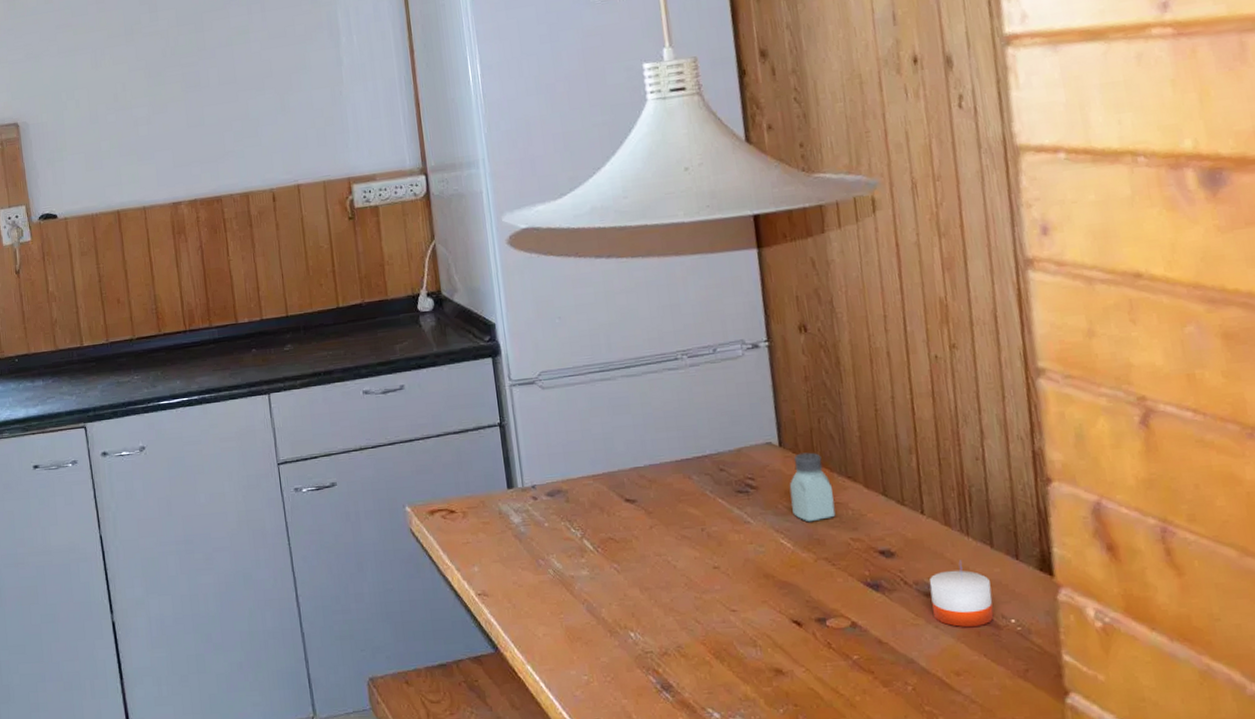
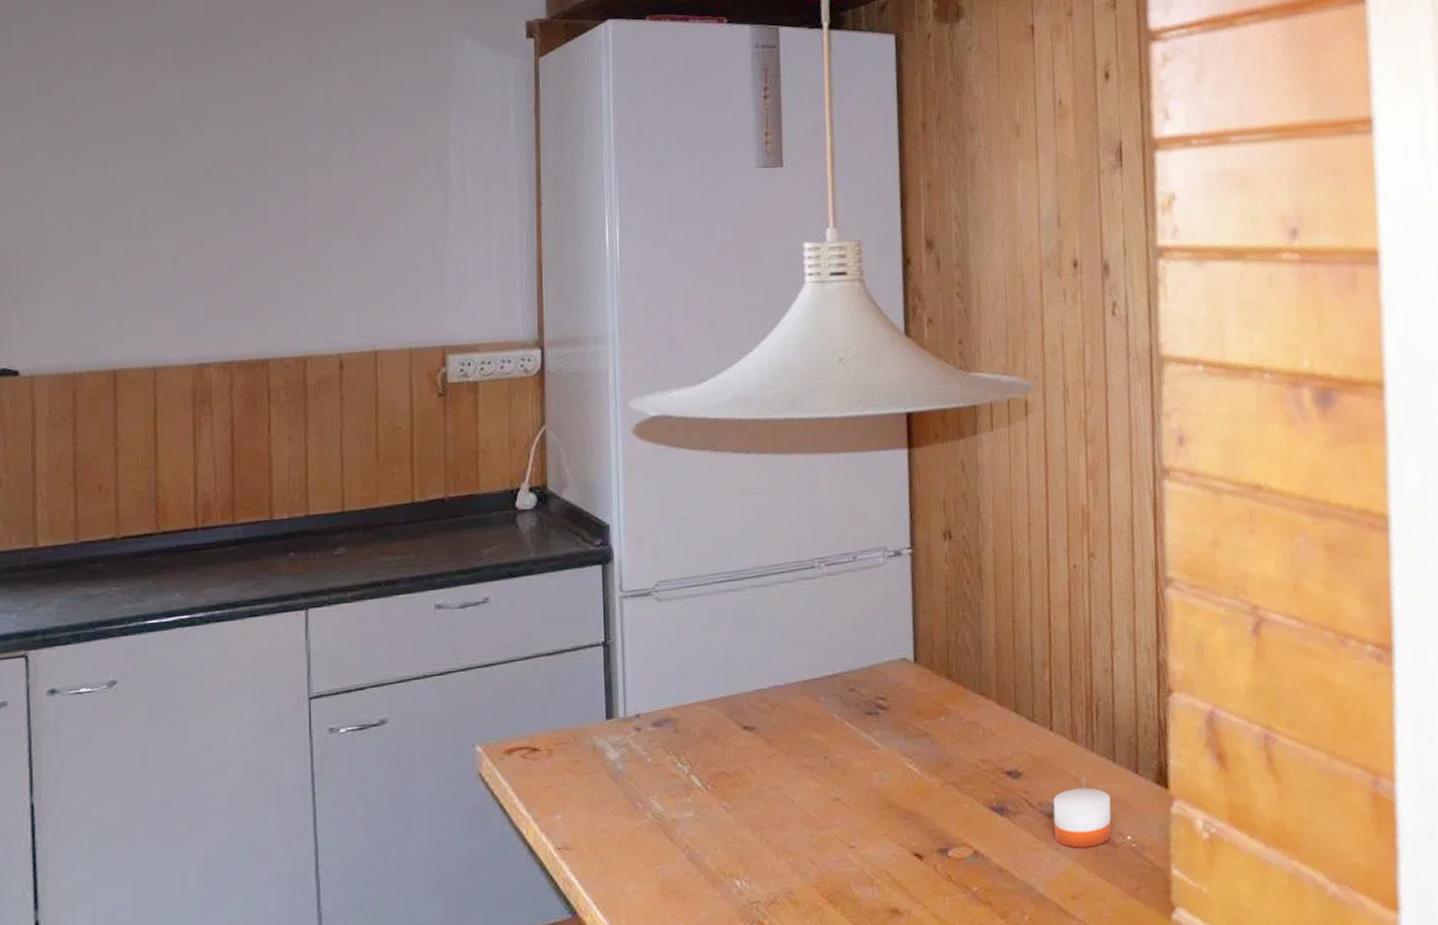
saltshaker: present [789,452,836,523] -> none [921,668,966,745]

